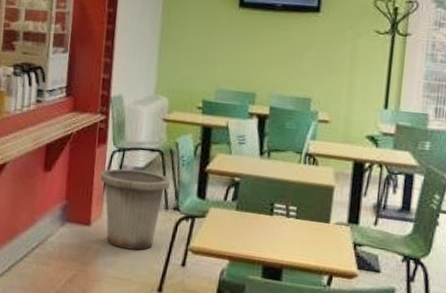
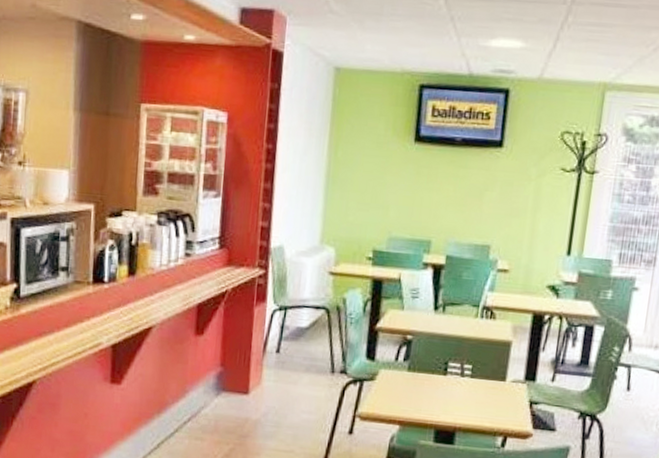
trash can: present [100,168,170,251] -> none [259,329,337,419]

